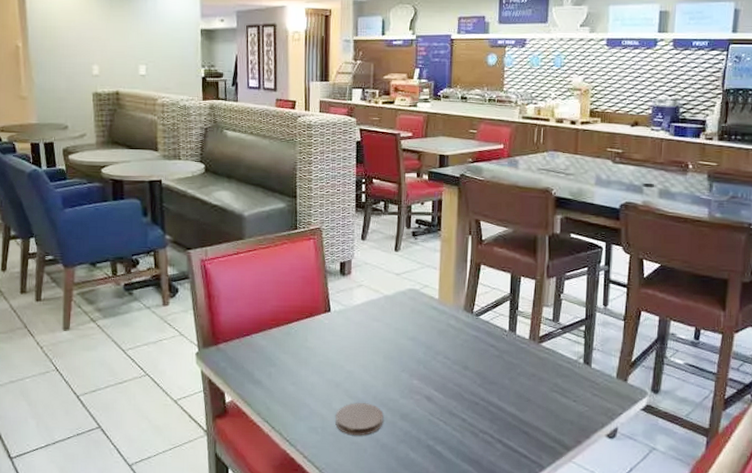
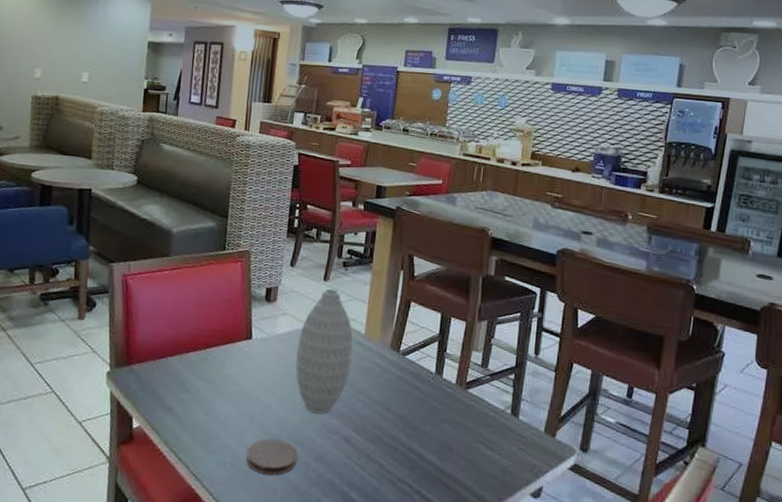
vase: none [374,258,429,377] -> present [295,288,353,414]

